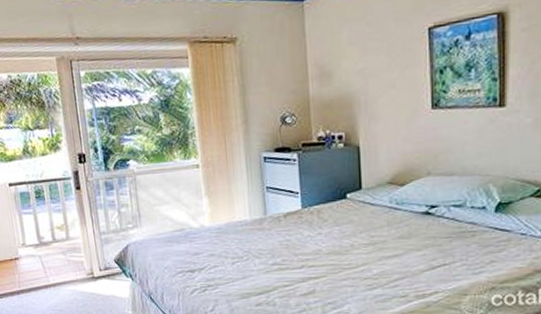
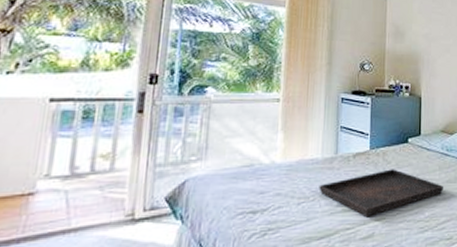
serving tray: none [251,227,395,275] -> present [319,169,444,218]

